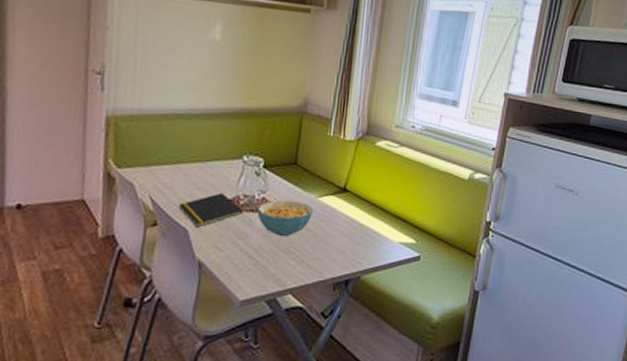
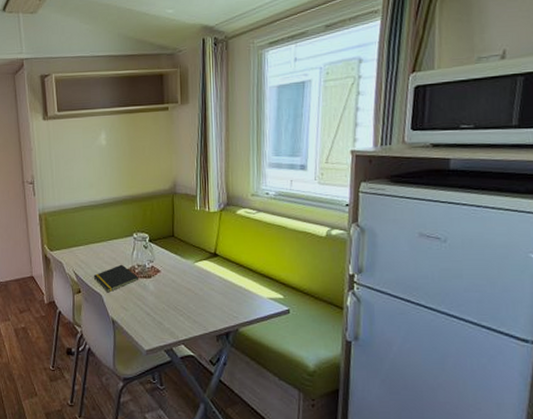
cereal bowl: present [257,200,314,237] -> none [149,267,193,297]

